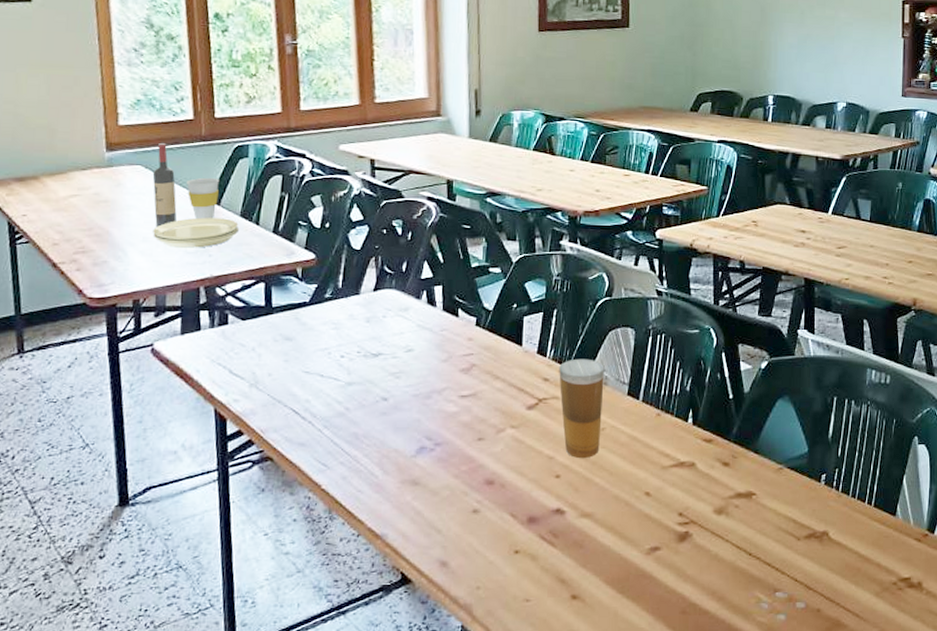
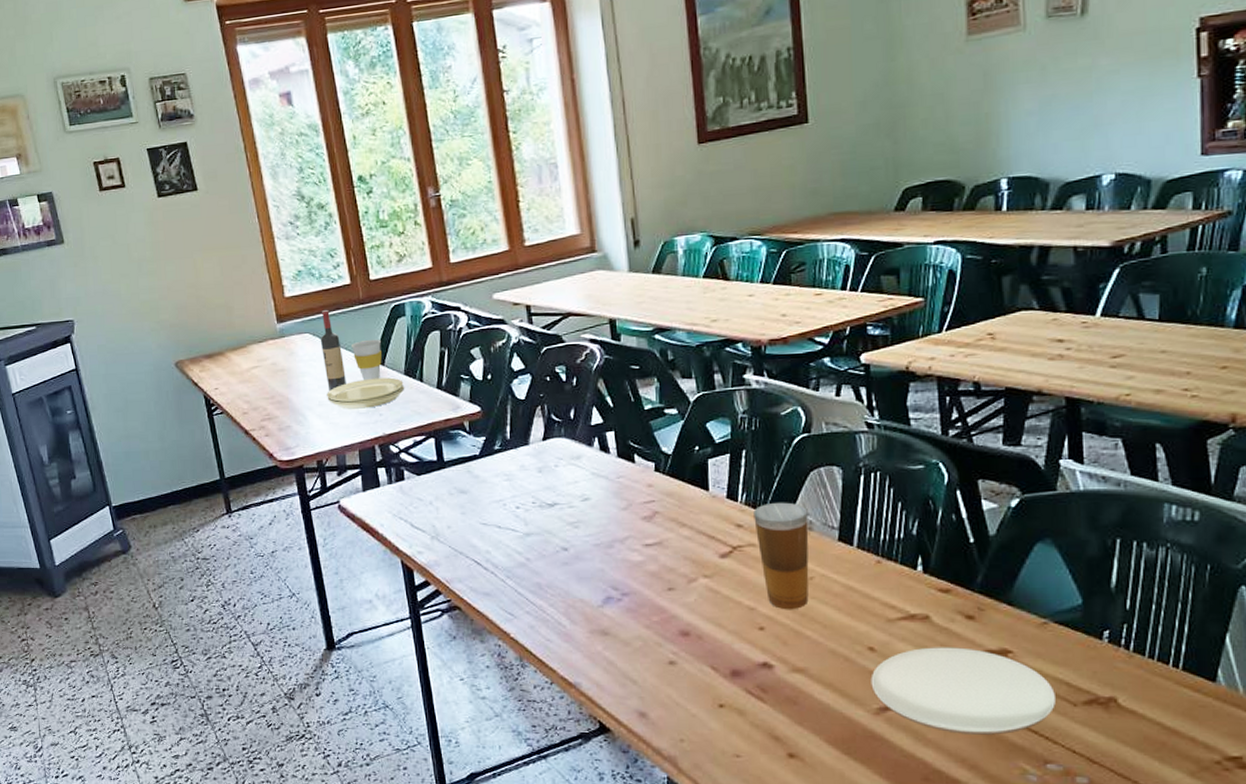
plate: none [645,491,786,569] -> present [870,647,1057,735]

